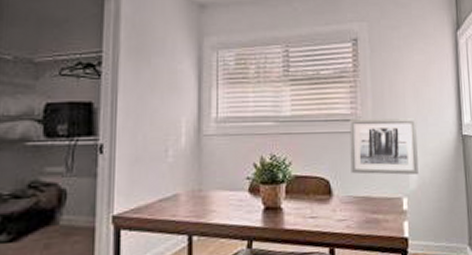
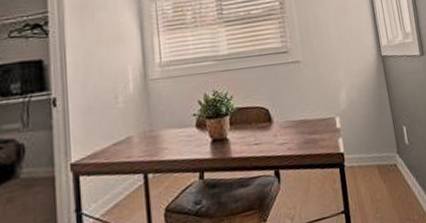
wall art: present [349,118,419,175] -> none [281,45,347,101]

